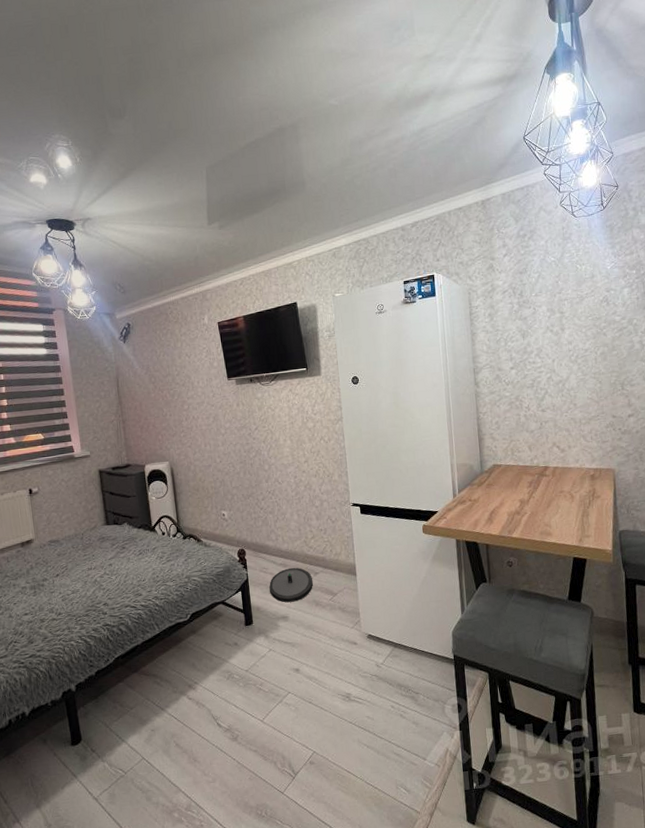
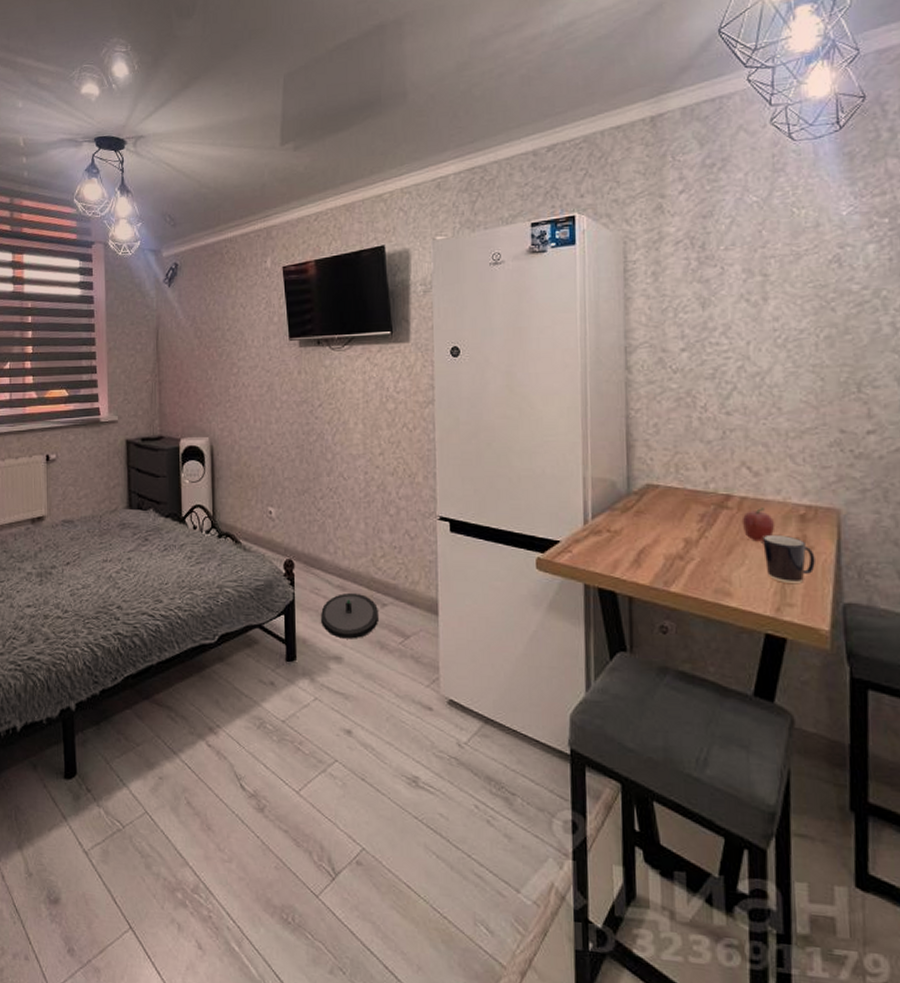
fruit: none [555,473,576,497] -> present [741,508,776,542]
mug: none [569,490,601,523] -> present [762,534,815,585]

